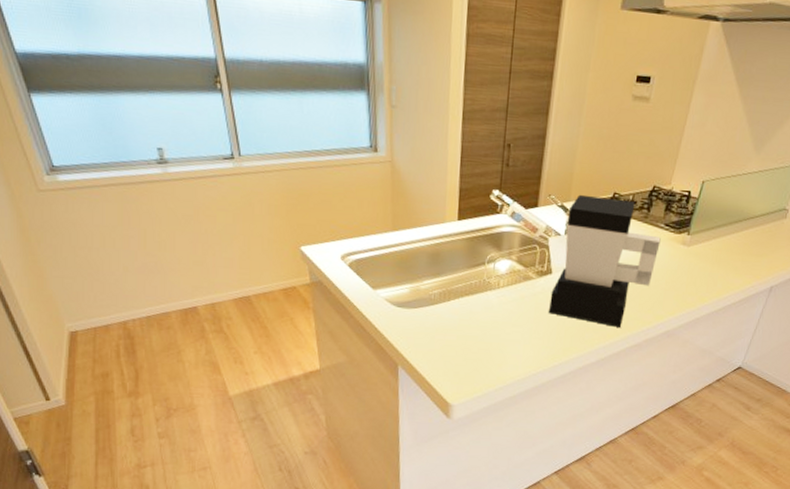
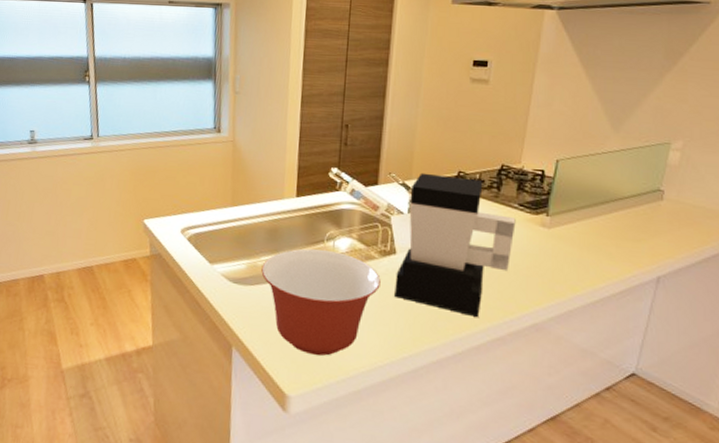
mixing bowl: none [424,271,537,369] -> present [261,248,381,356]

